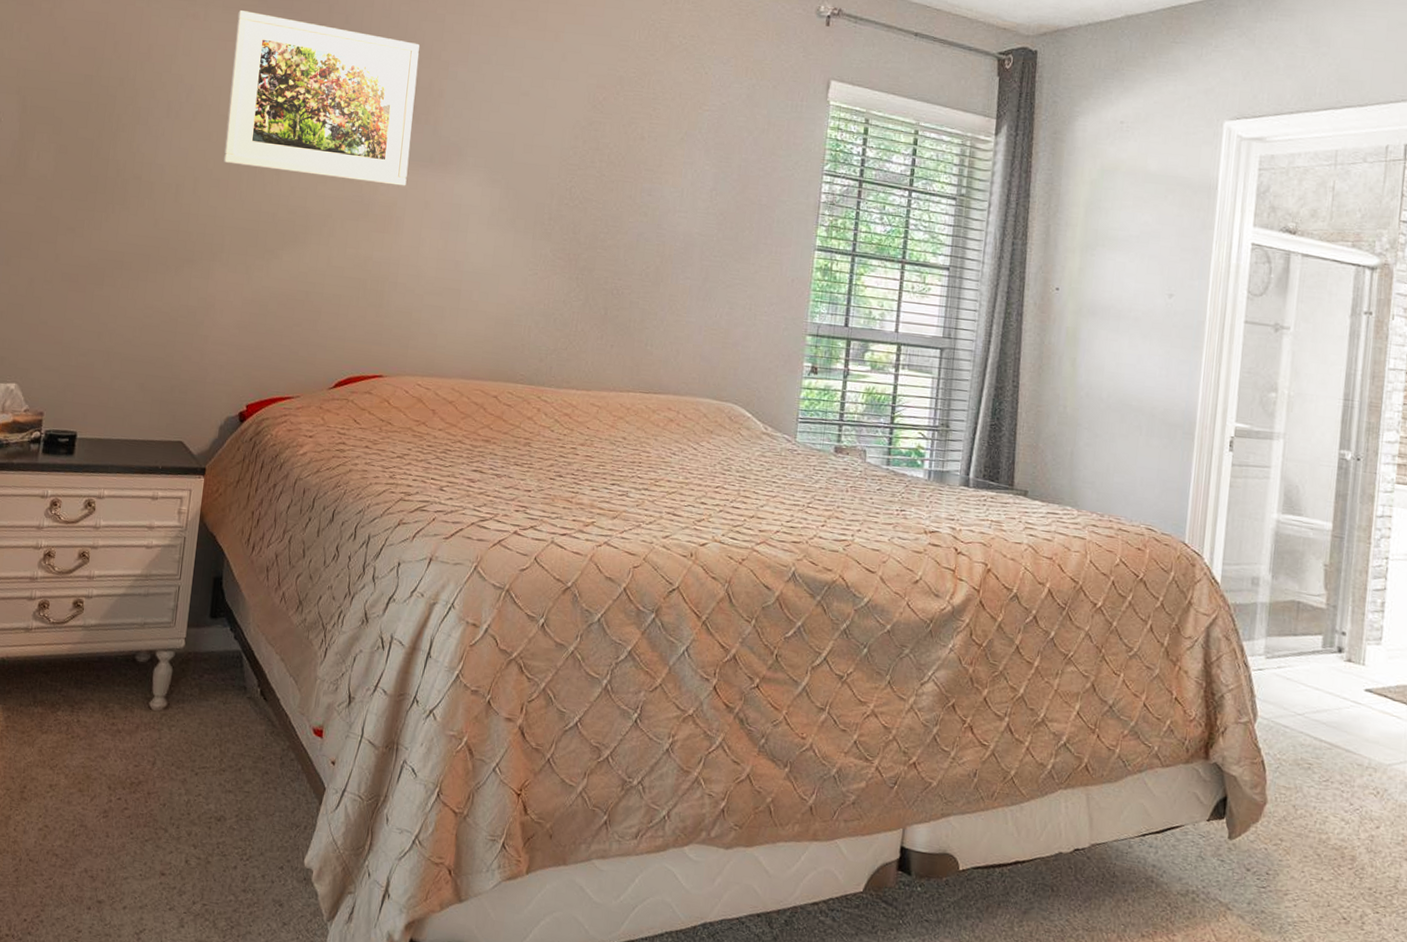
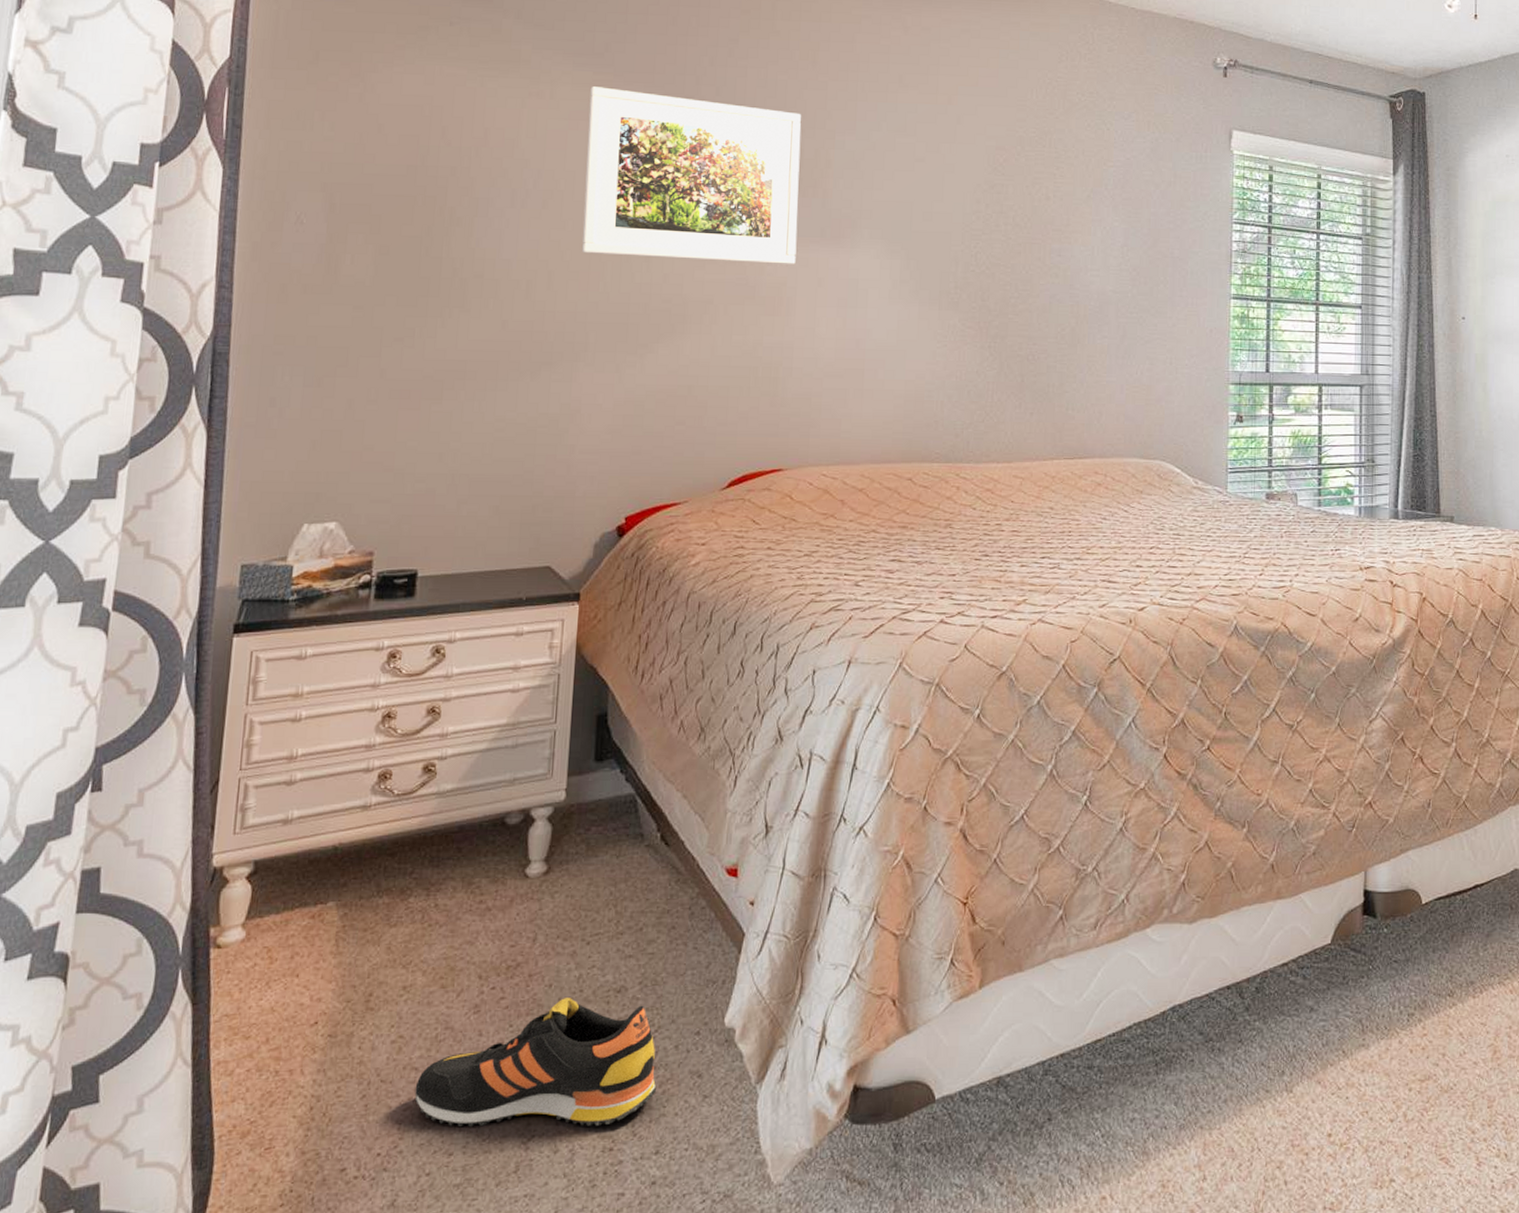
shoe: none [54,817,246,932] -> present [414,998,657,1127]

